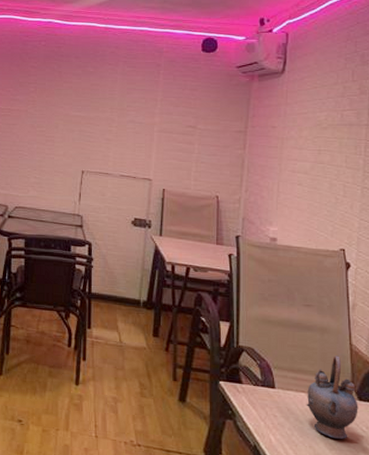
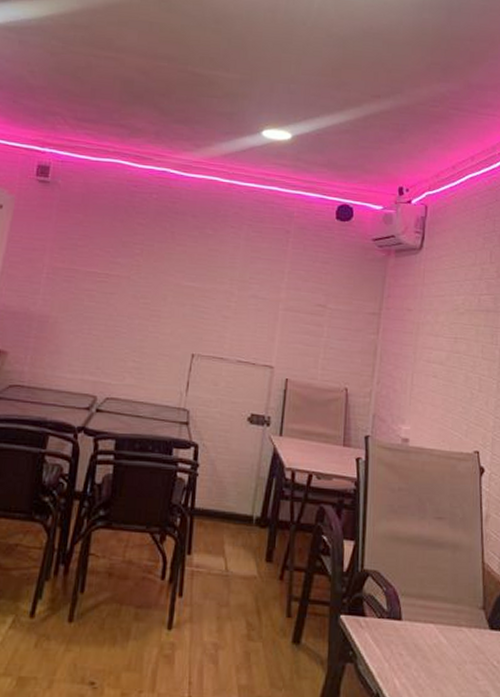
teapot: present [306,355,358,440] -> none [435,577,490,679]

